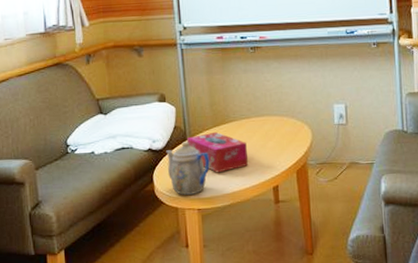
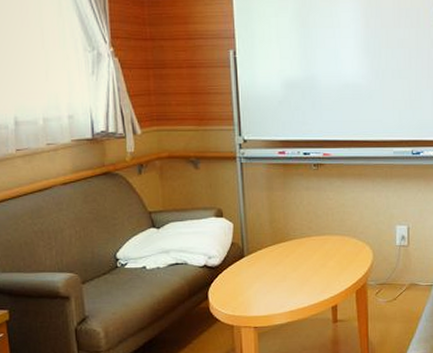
teapot: present [166,141,210,195] -> none [222,259,268,313]
tissue box: present [186,132,249,173] -> none [244,250,308,291]

